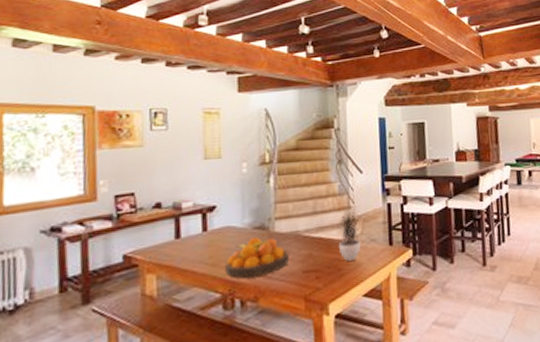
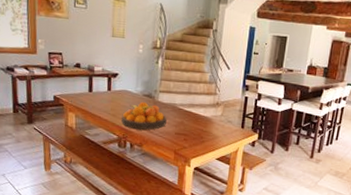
potted plant: present [329,207,362,266] -> none [195,93,222,134]

